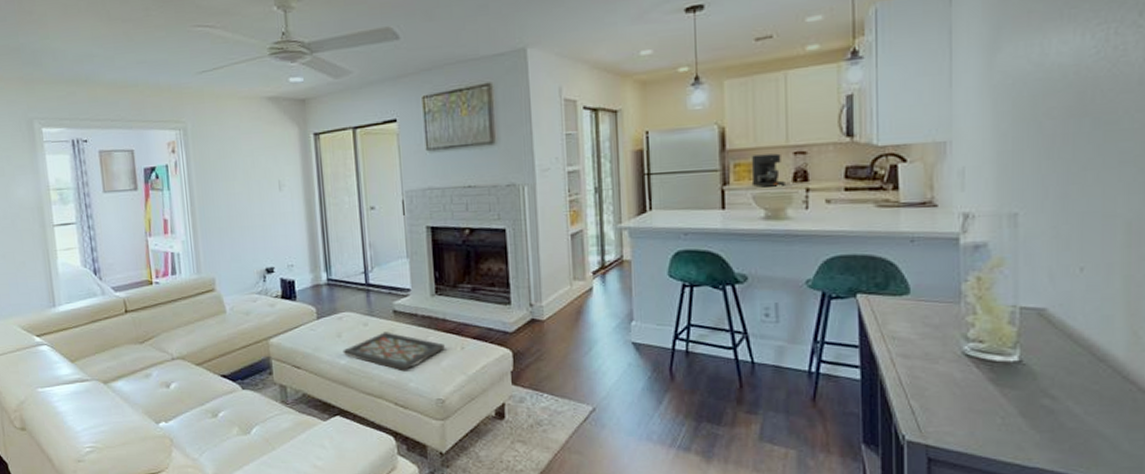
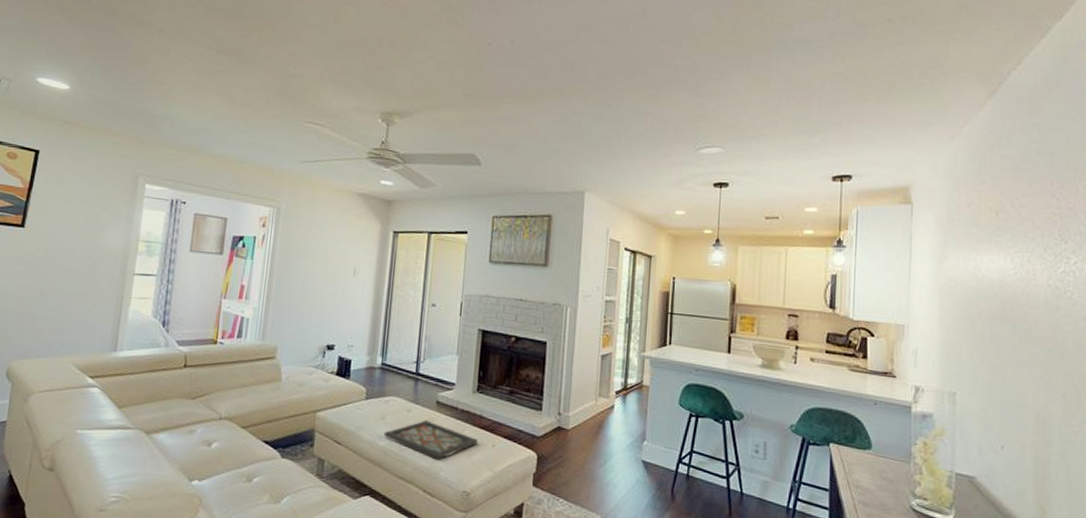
coffee maker: present [751,153,785,188] -> none [753,311,780,341]

